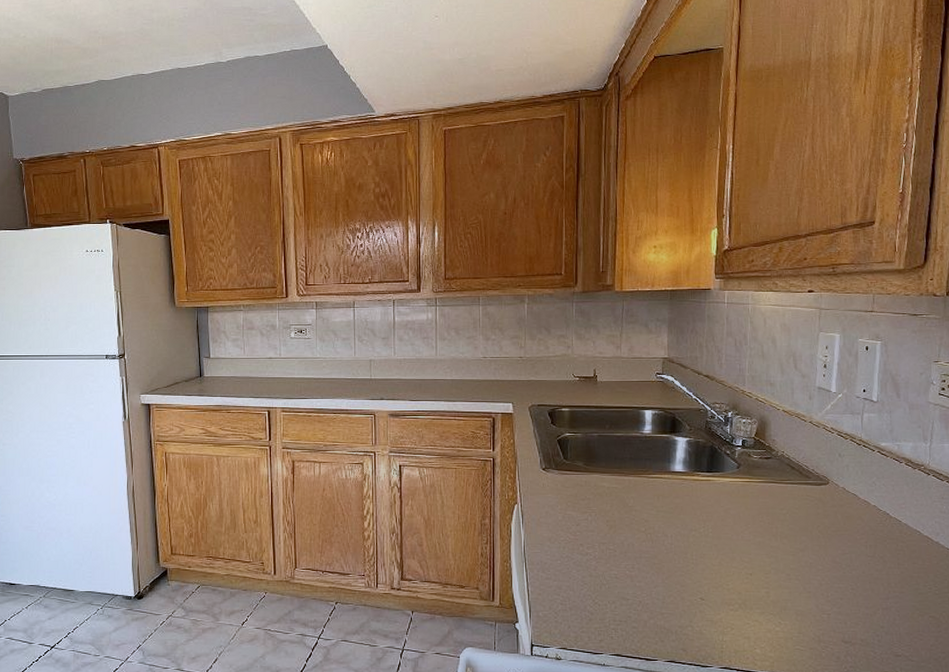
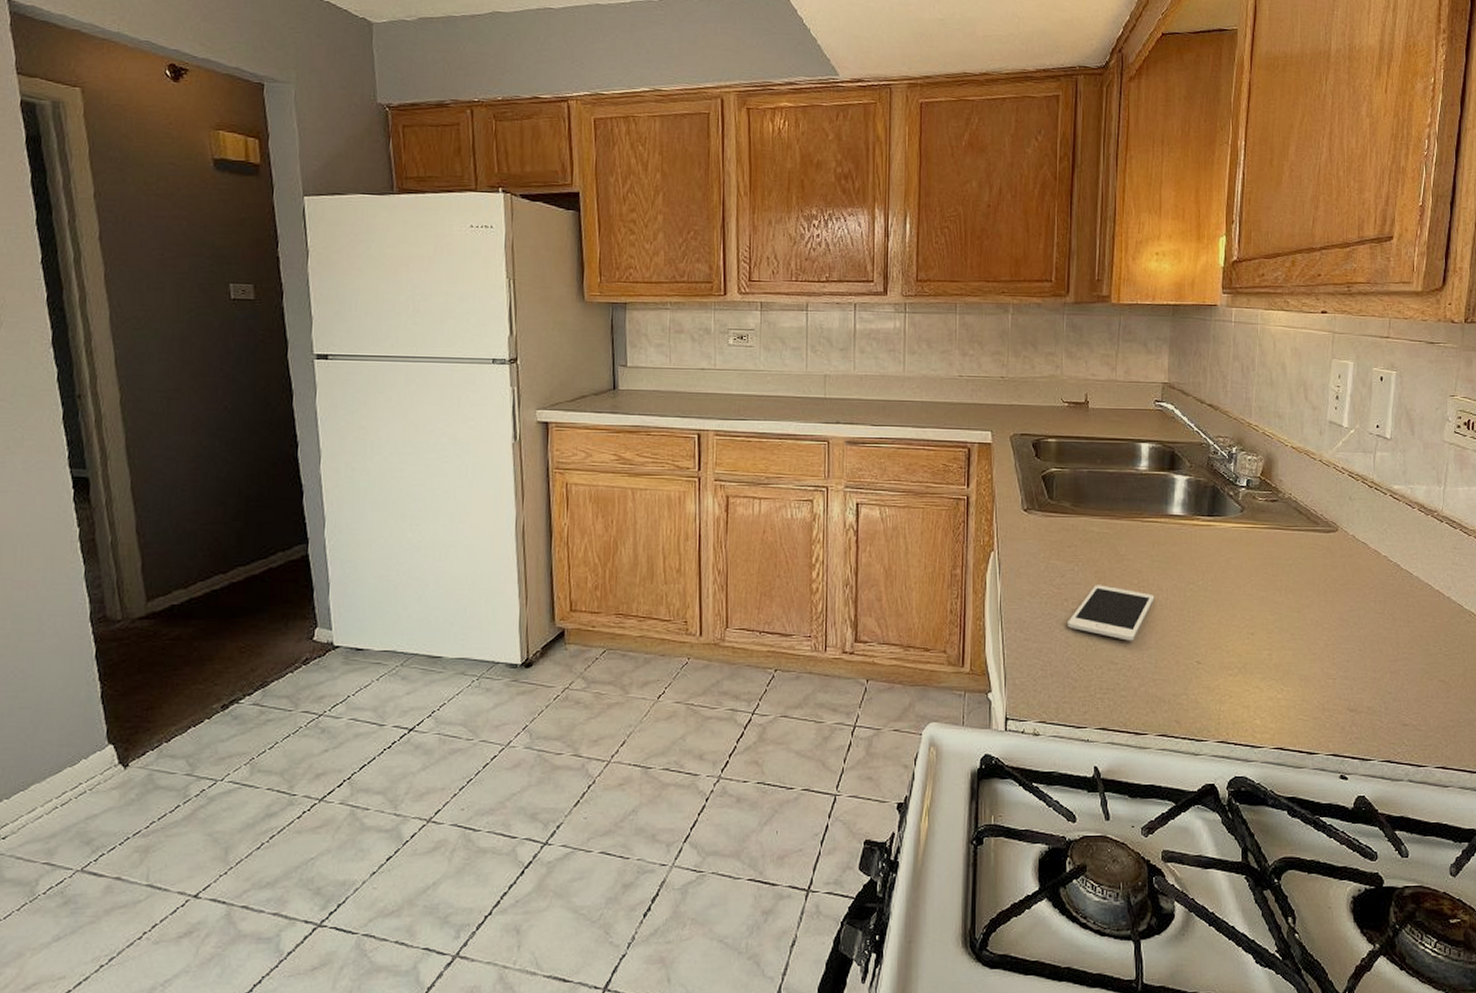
cell phone: none [583,532,661,580] -> present [1068,585,1155,641]

